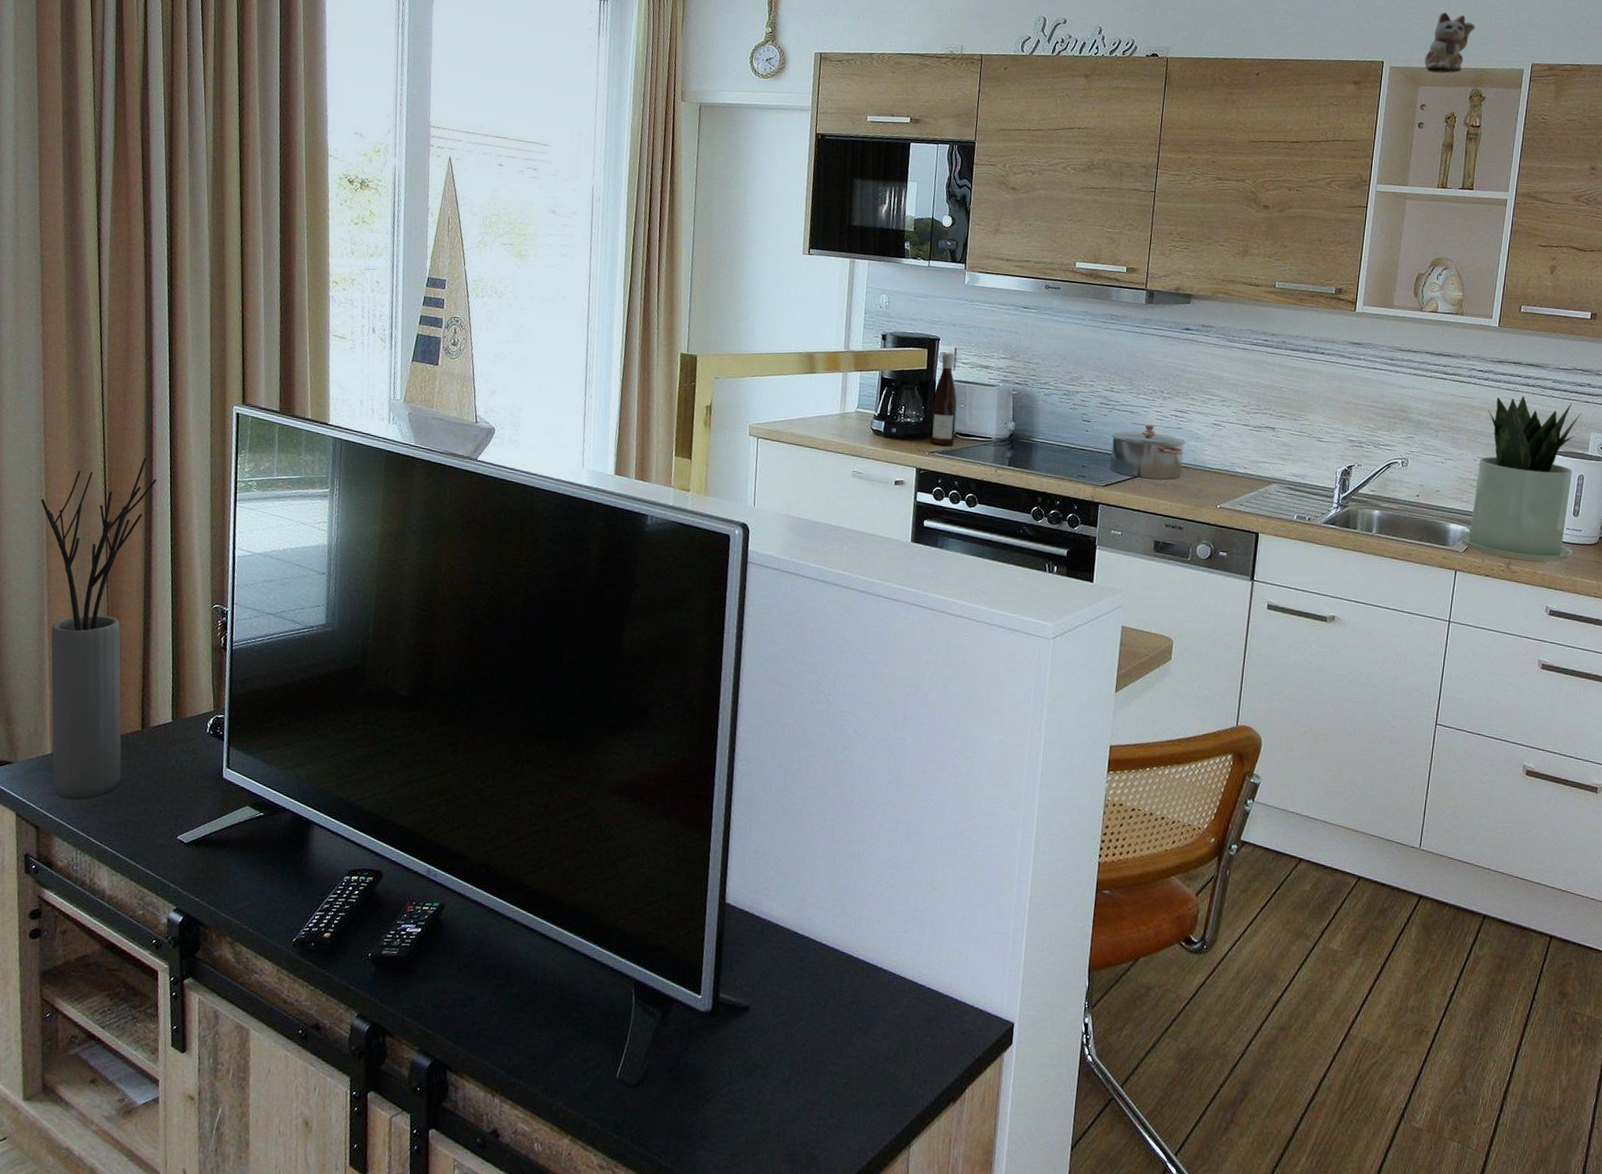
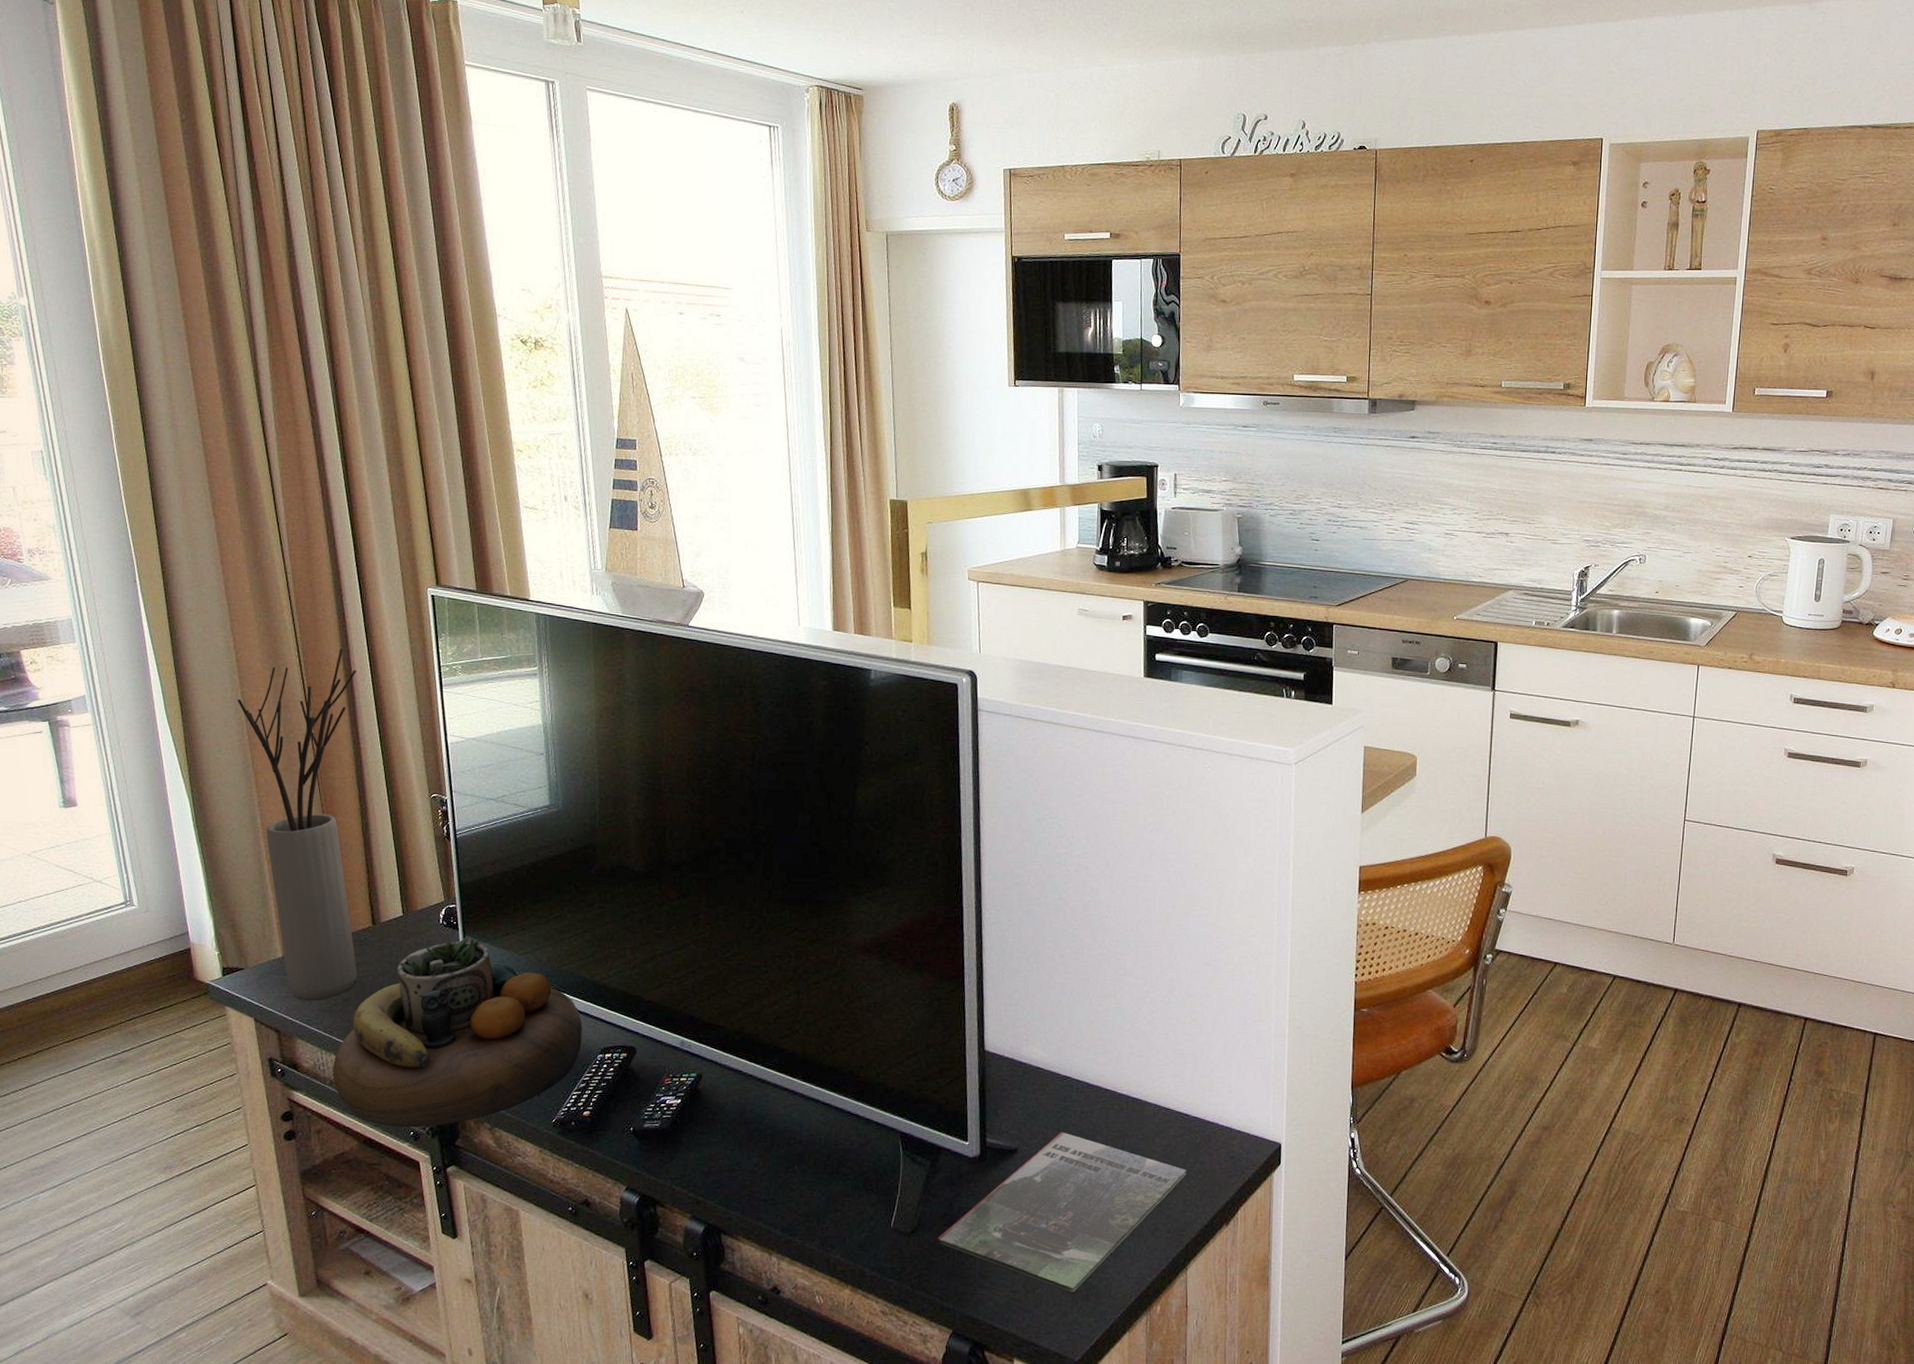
decorative bowl: none [84,746,333,937] -> present [332,936,582,1128]
magazine: none [661,992,917,1162] -> present [937,1132,1187,1293]
bottle: present [929,352,958,447] -> none [1155,479,1181,577]
cooking pot: present [1110,424,1186,480] -> none [1341,538,1418,596]
decorative figurine: present [1424,12,1475,74] -> none [1645,81,1697,148]
planter: present [1458,396,1582,562] -> none [1699,482,1820,651]

